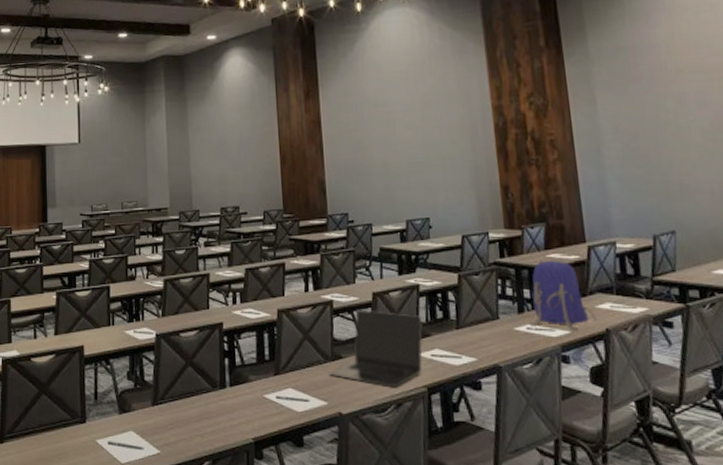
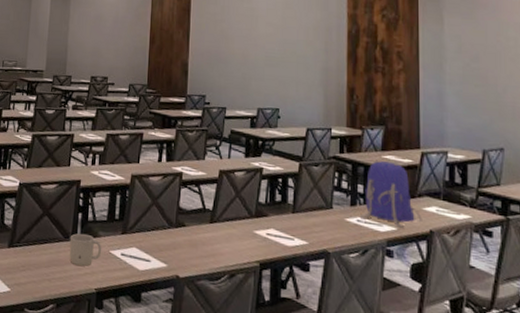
mug: none [218,380,255,416] -> present [69,233,102,267]
laptop: present [328,309,423,388] -> none [171,183,261,260]

